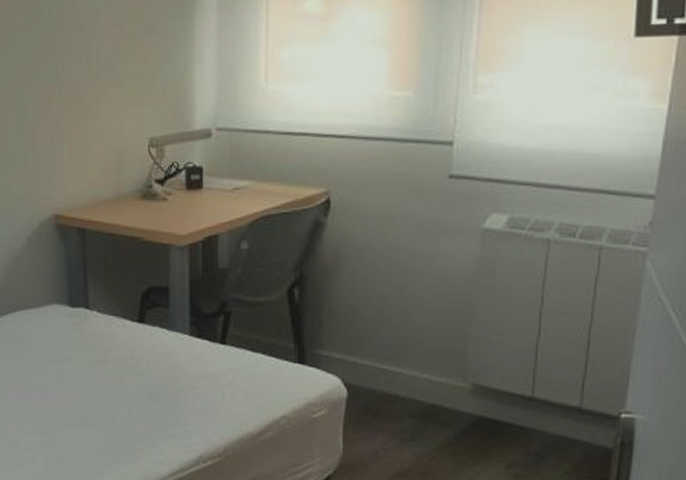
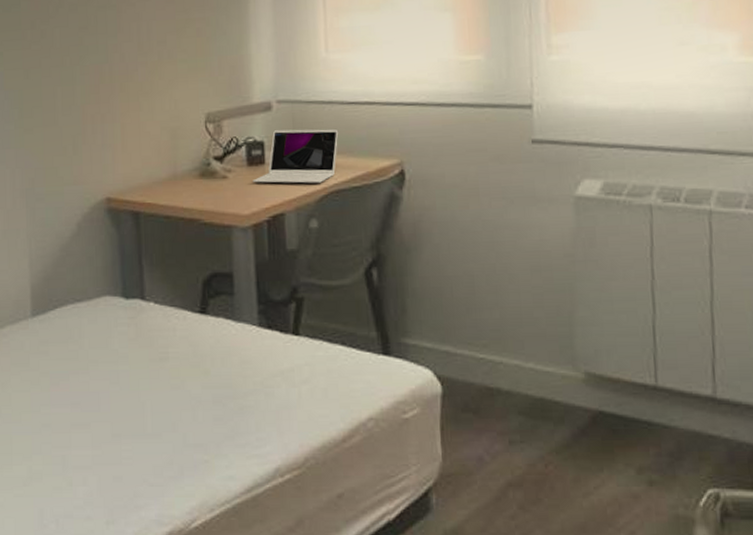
laptop: none [190,156,273,208] -> present [252,128,339,184]

